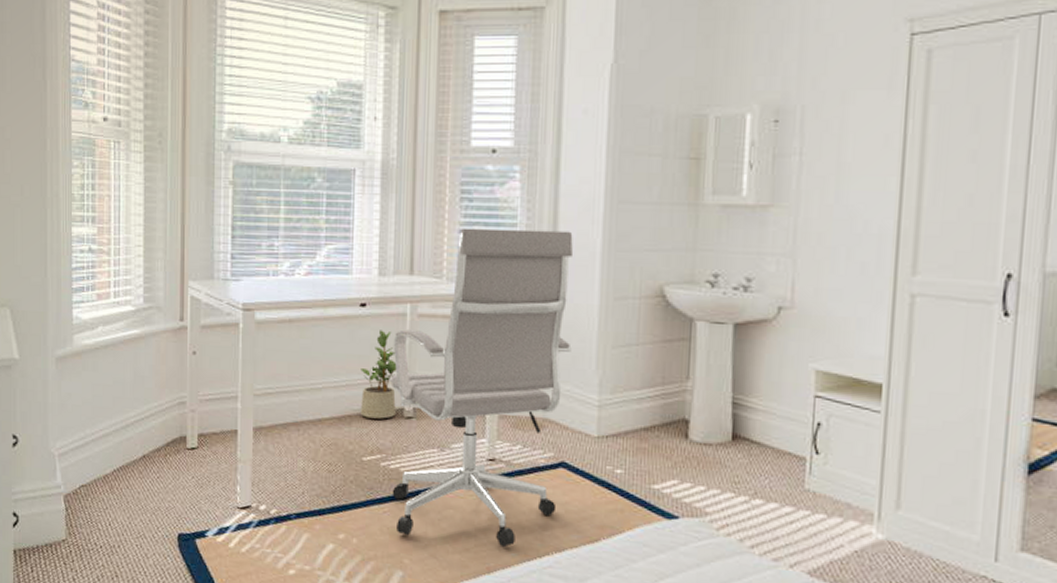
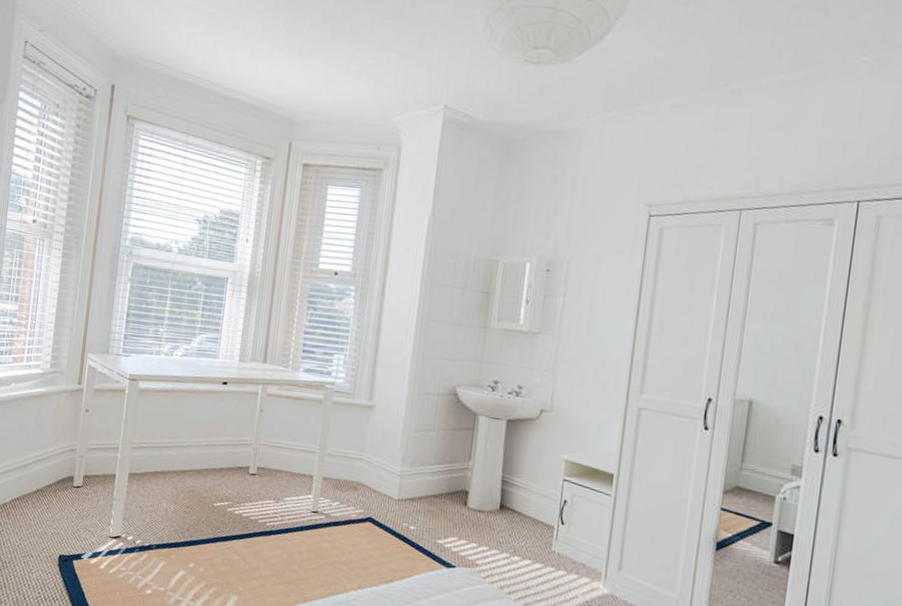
potted plant: present [361,330,397,419] -> none [215,403,247,474]
chair: present [390,228,573,548] -> none [234,330,391,583]

